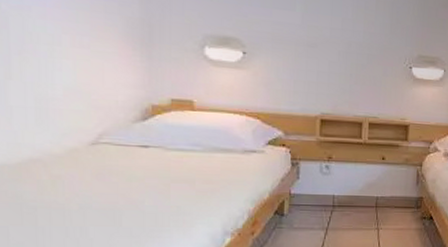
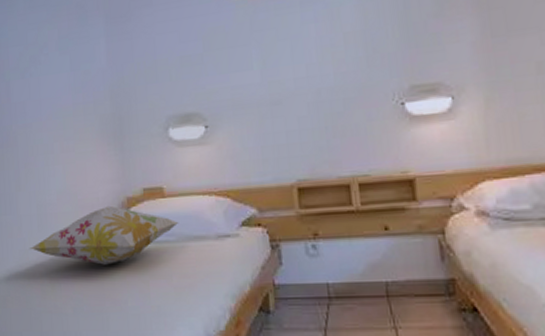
decorative pillow: none [23,110,207,166] -> present [30,205,179,265]

